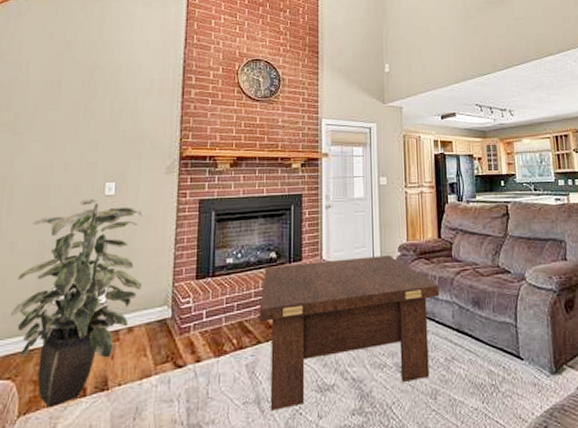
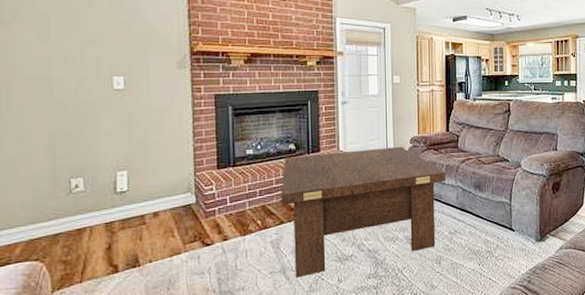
indoor plant: present [10,198,143,408] -> none [28,92,163,284]

